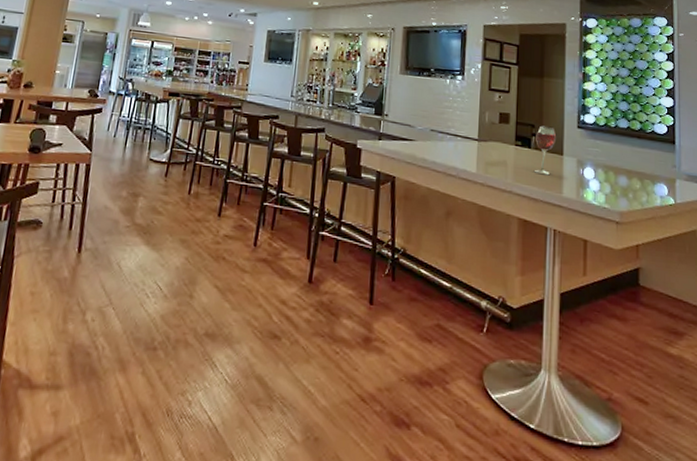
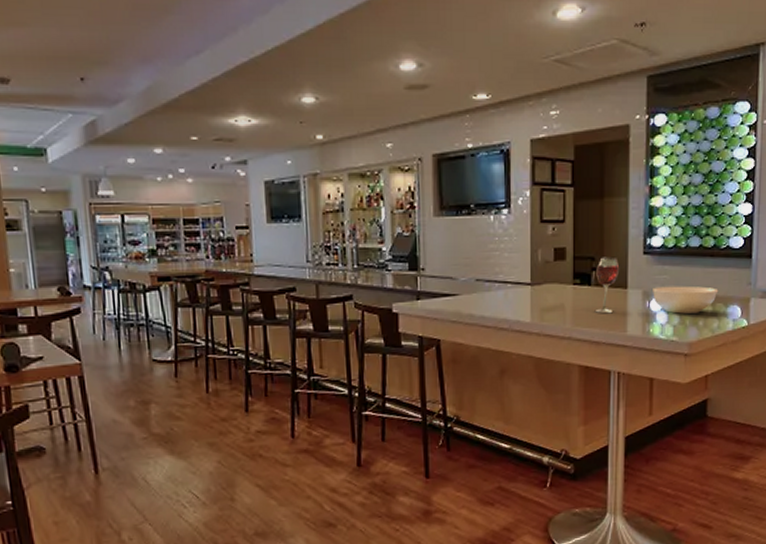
bowl: none [586,157,646,186] -> present [653,285,719,314]

